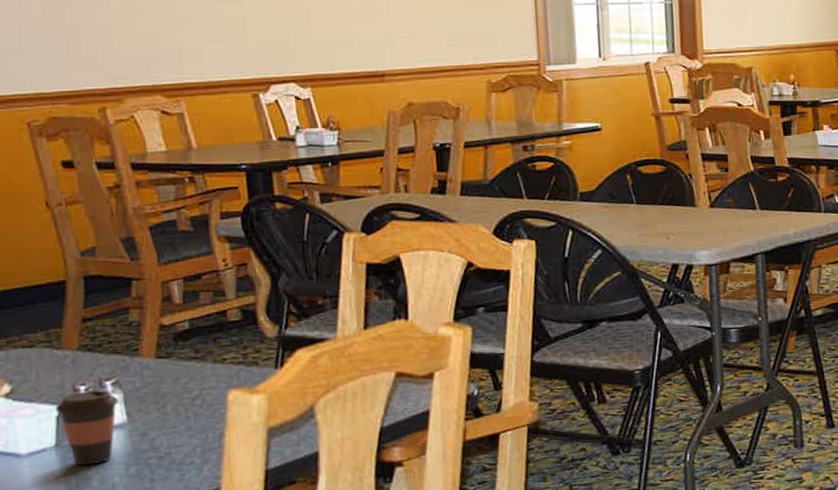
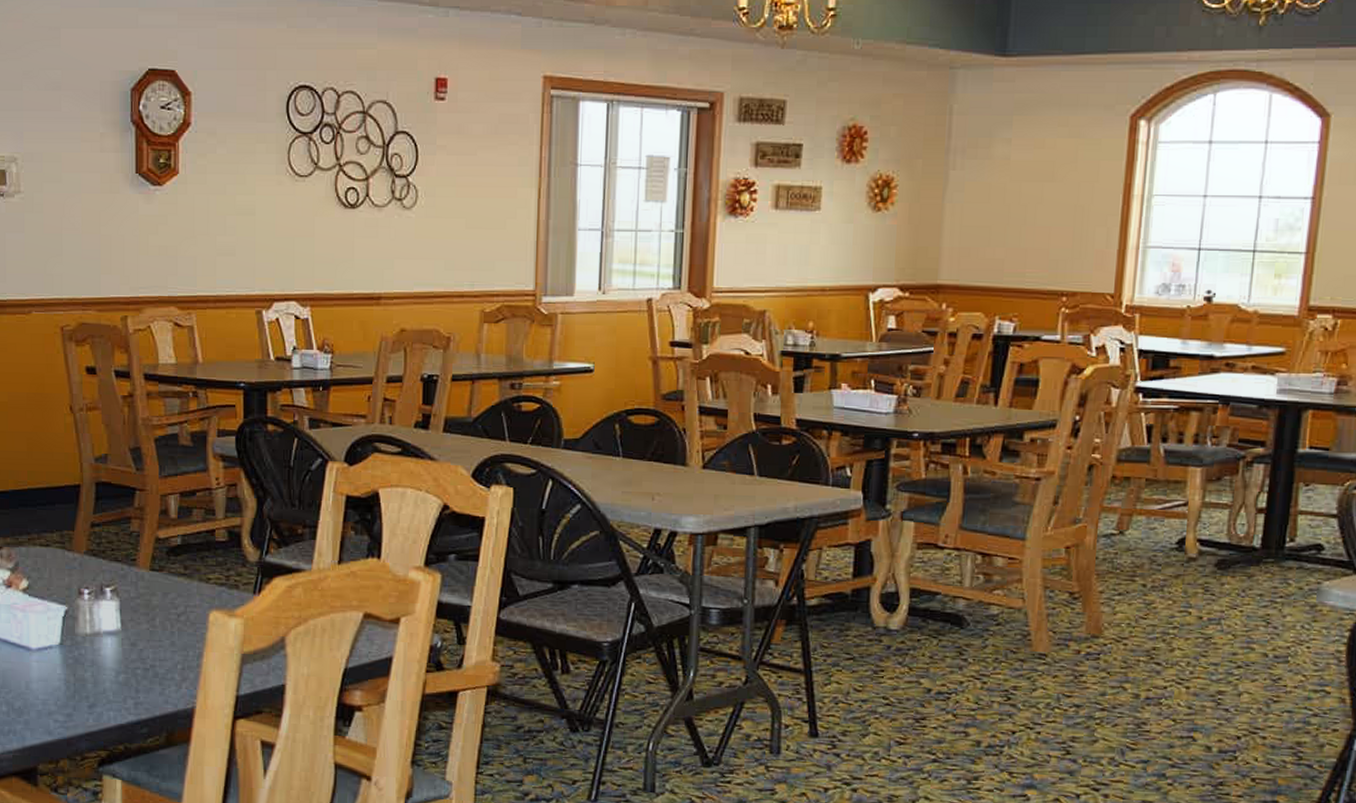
coffee cup: present [55,390,119,466] -> none [62,594,115,668]

